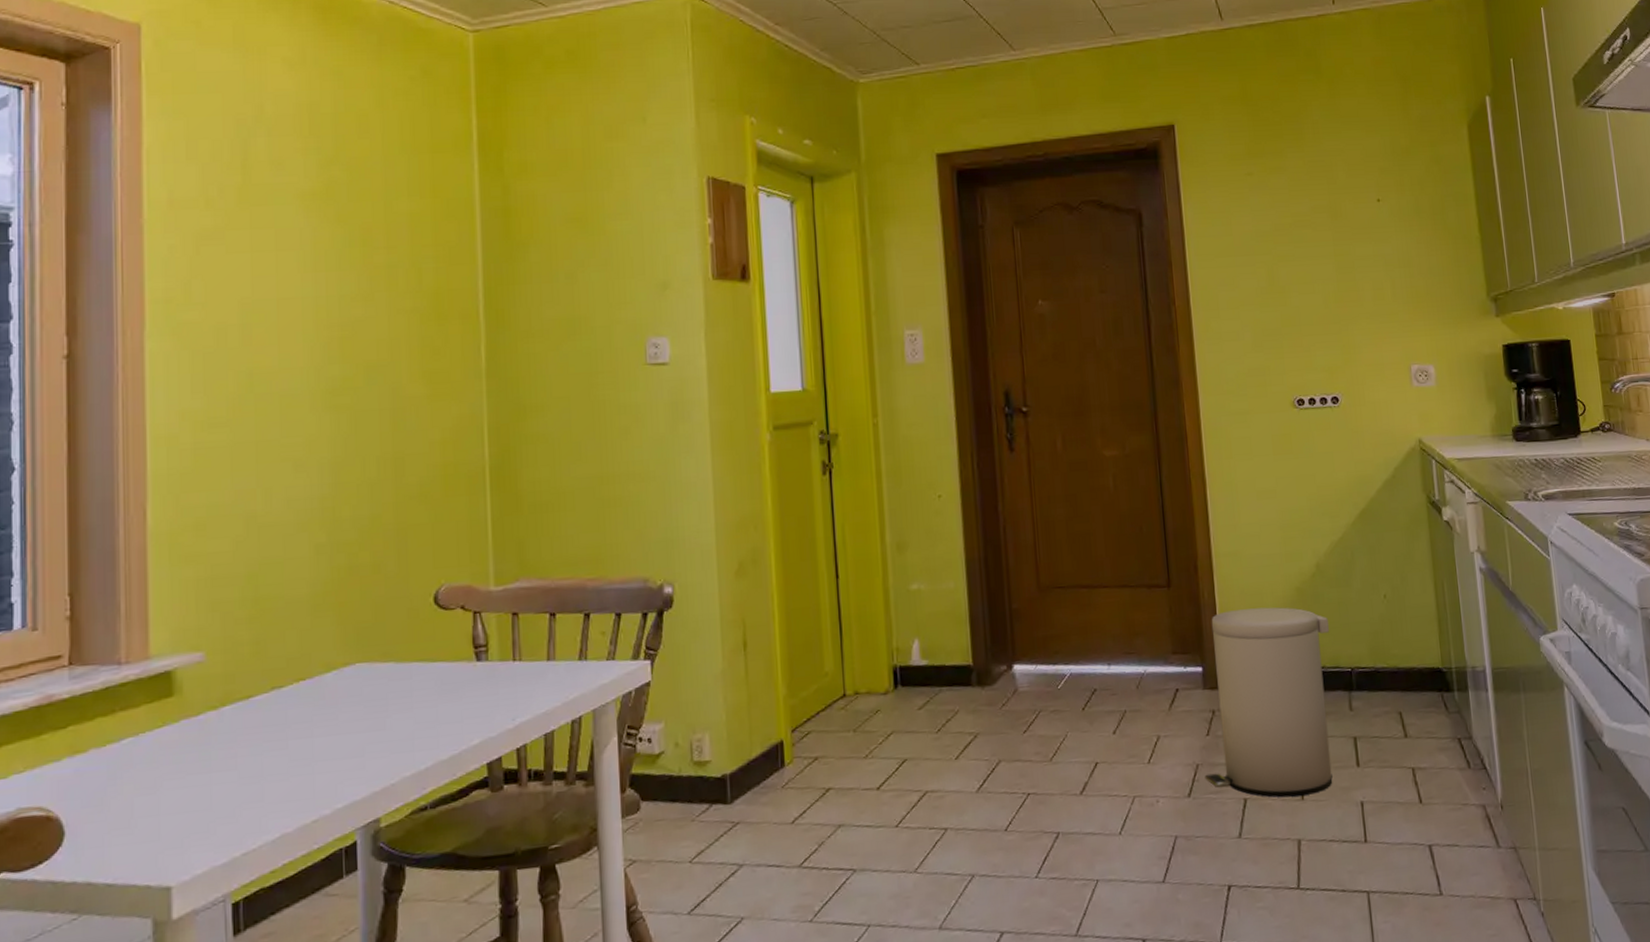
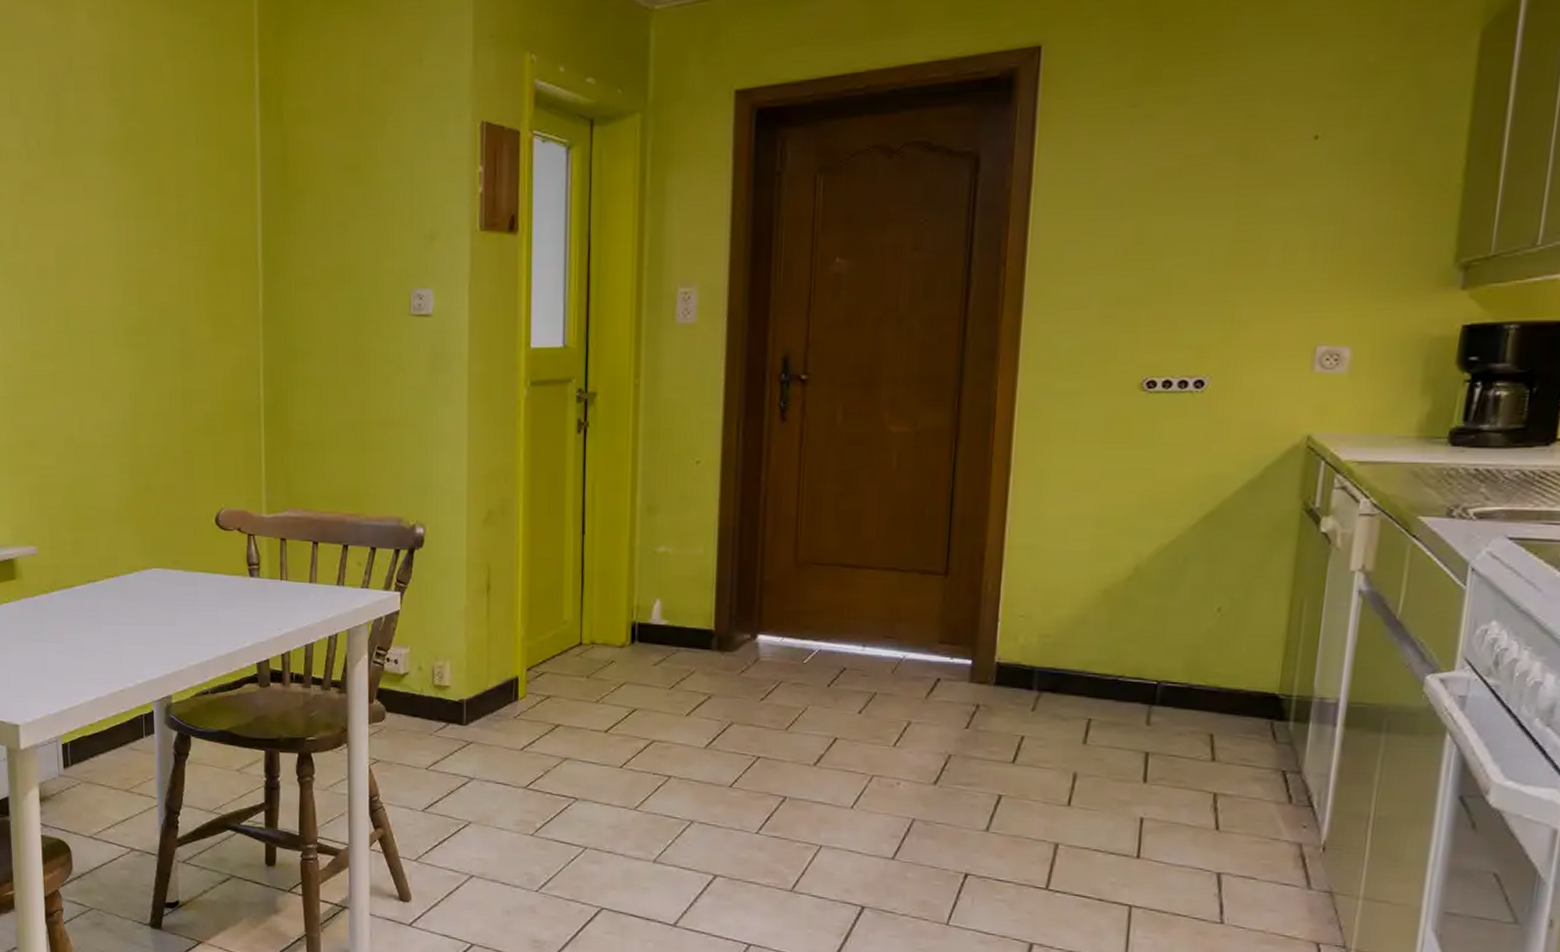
pedal bin: present [1205,607,1333,798] -> none [956,606,1138,802]

